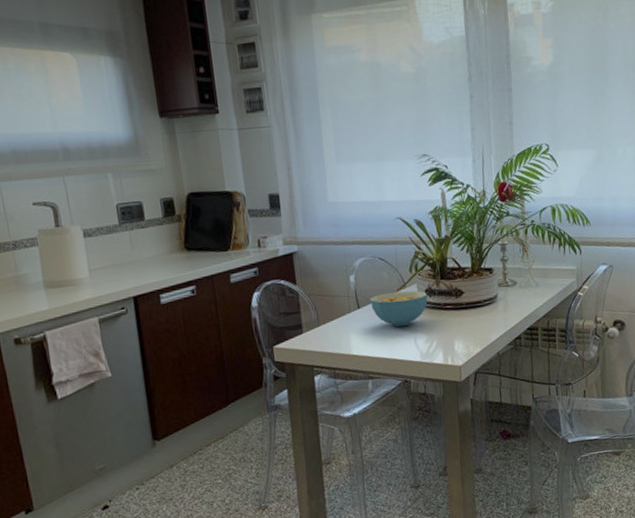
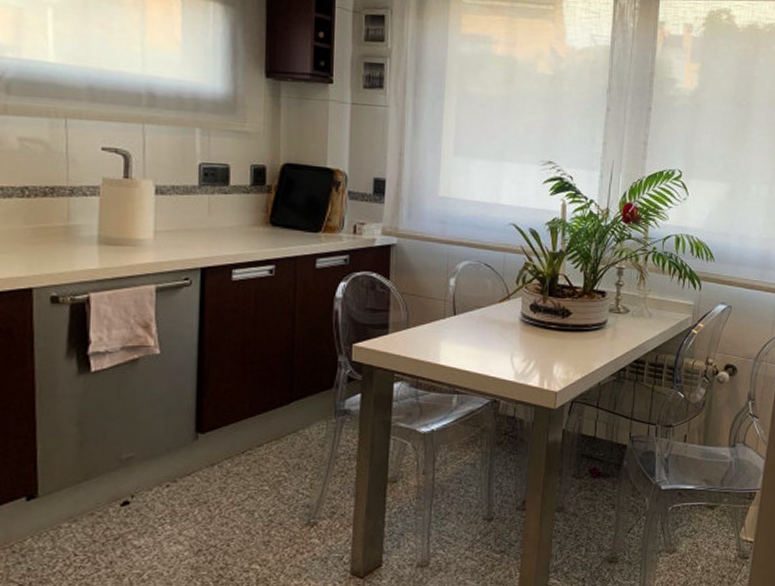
cereal bowl: present [370,290,428,327] -> none [469,302,531,340]

